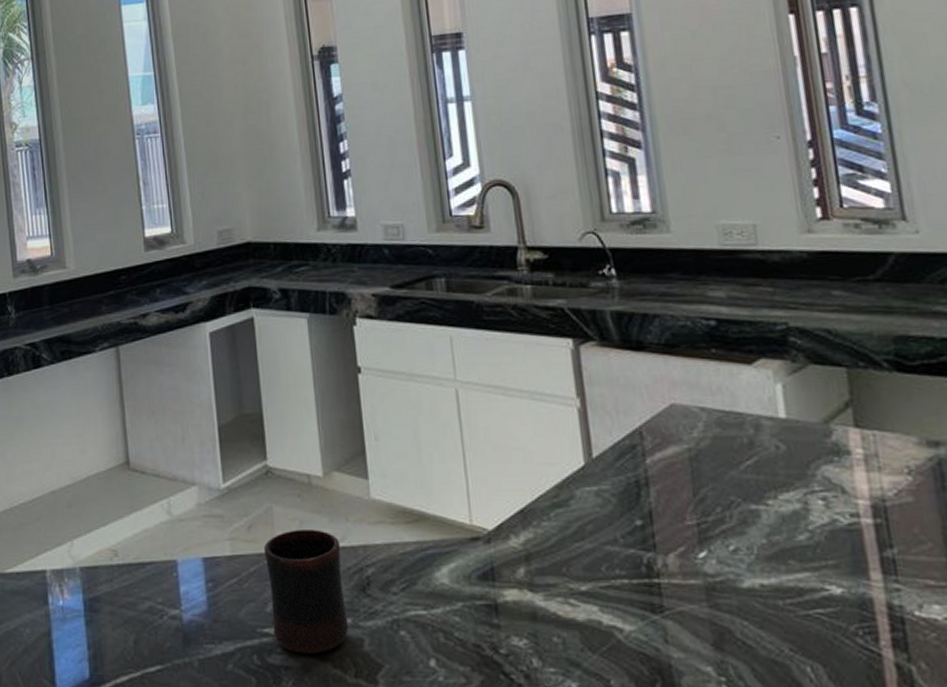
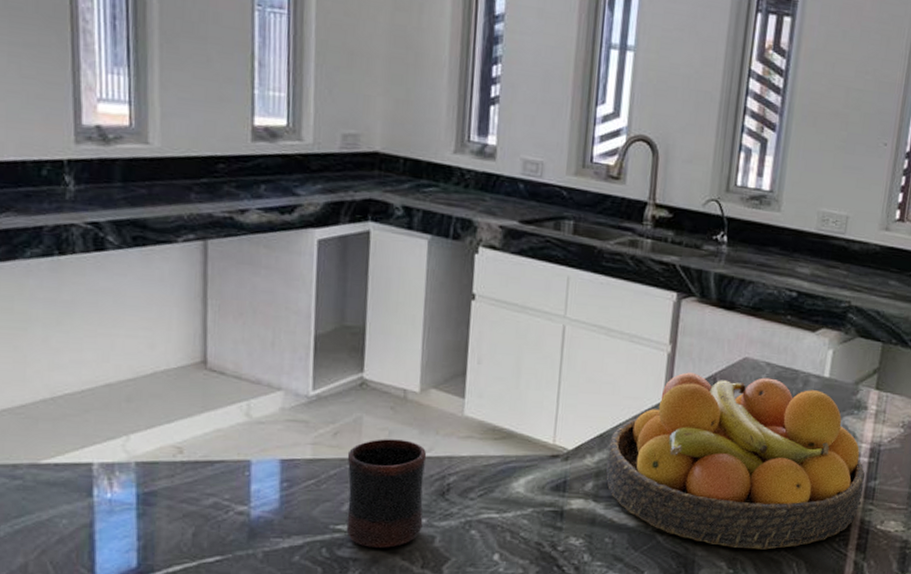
fruit bowl: none [533,426,880,649] -> present [605,372,866,550]

